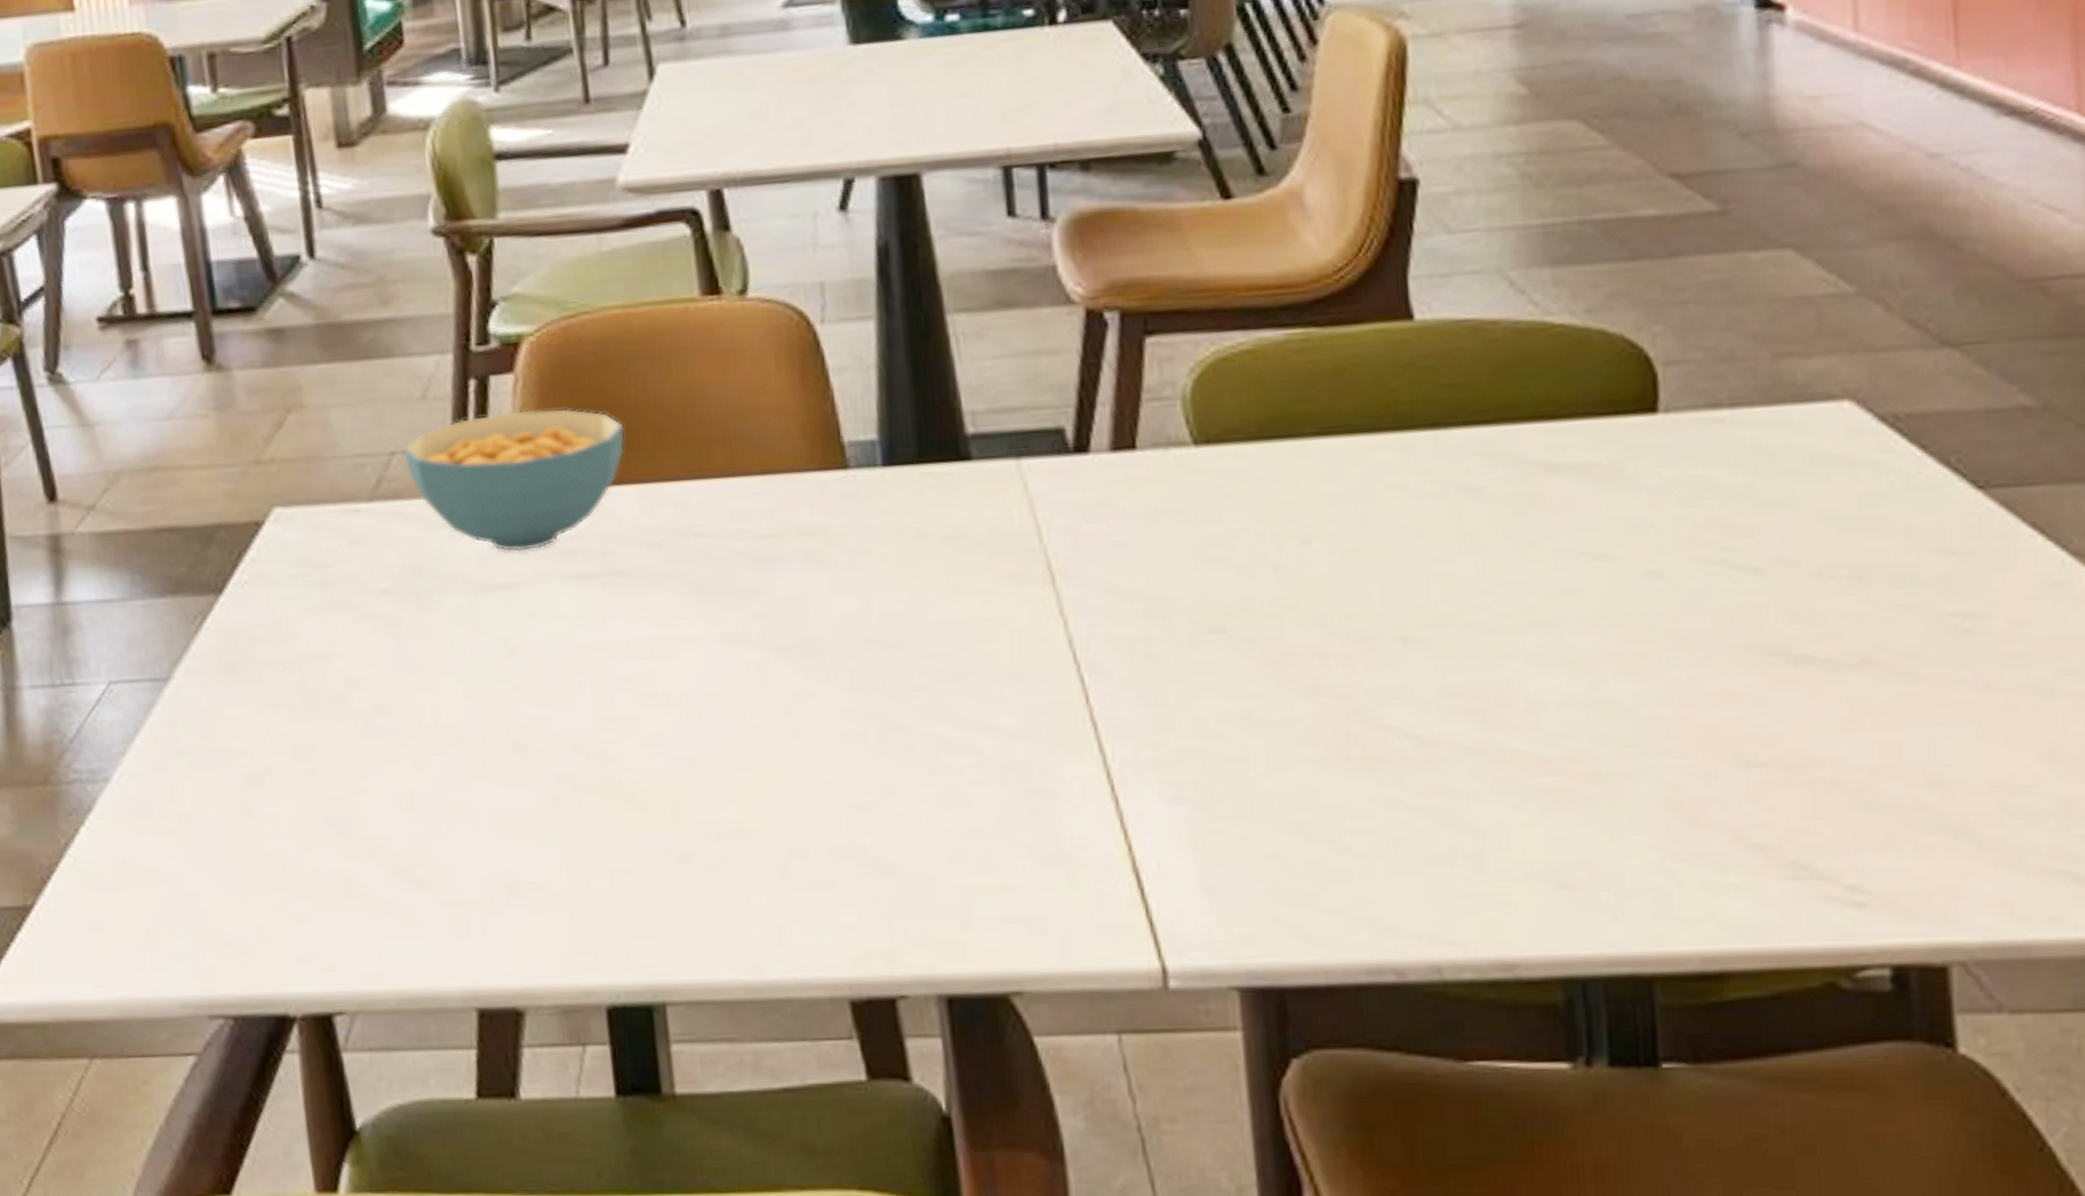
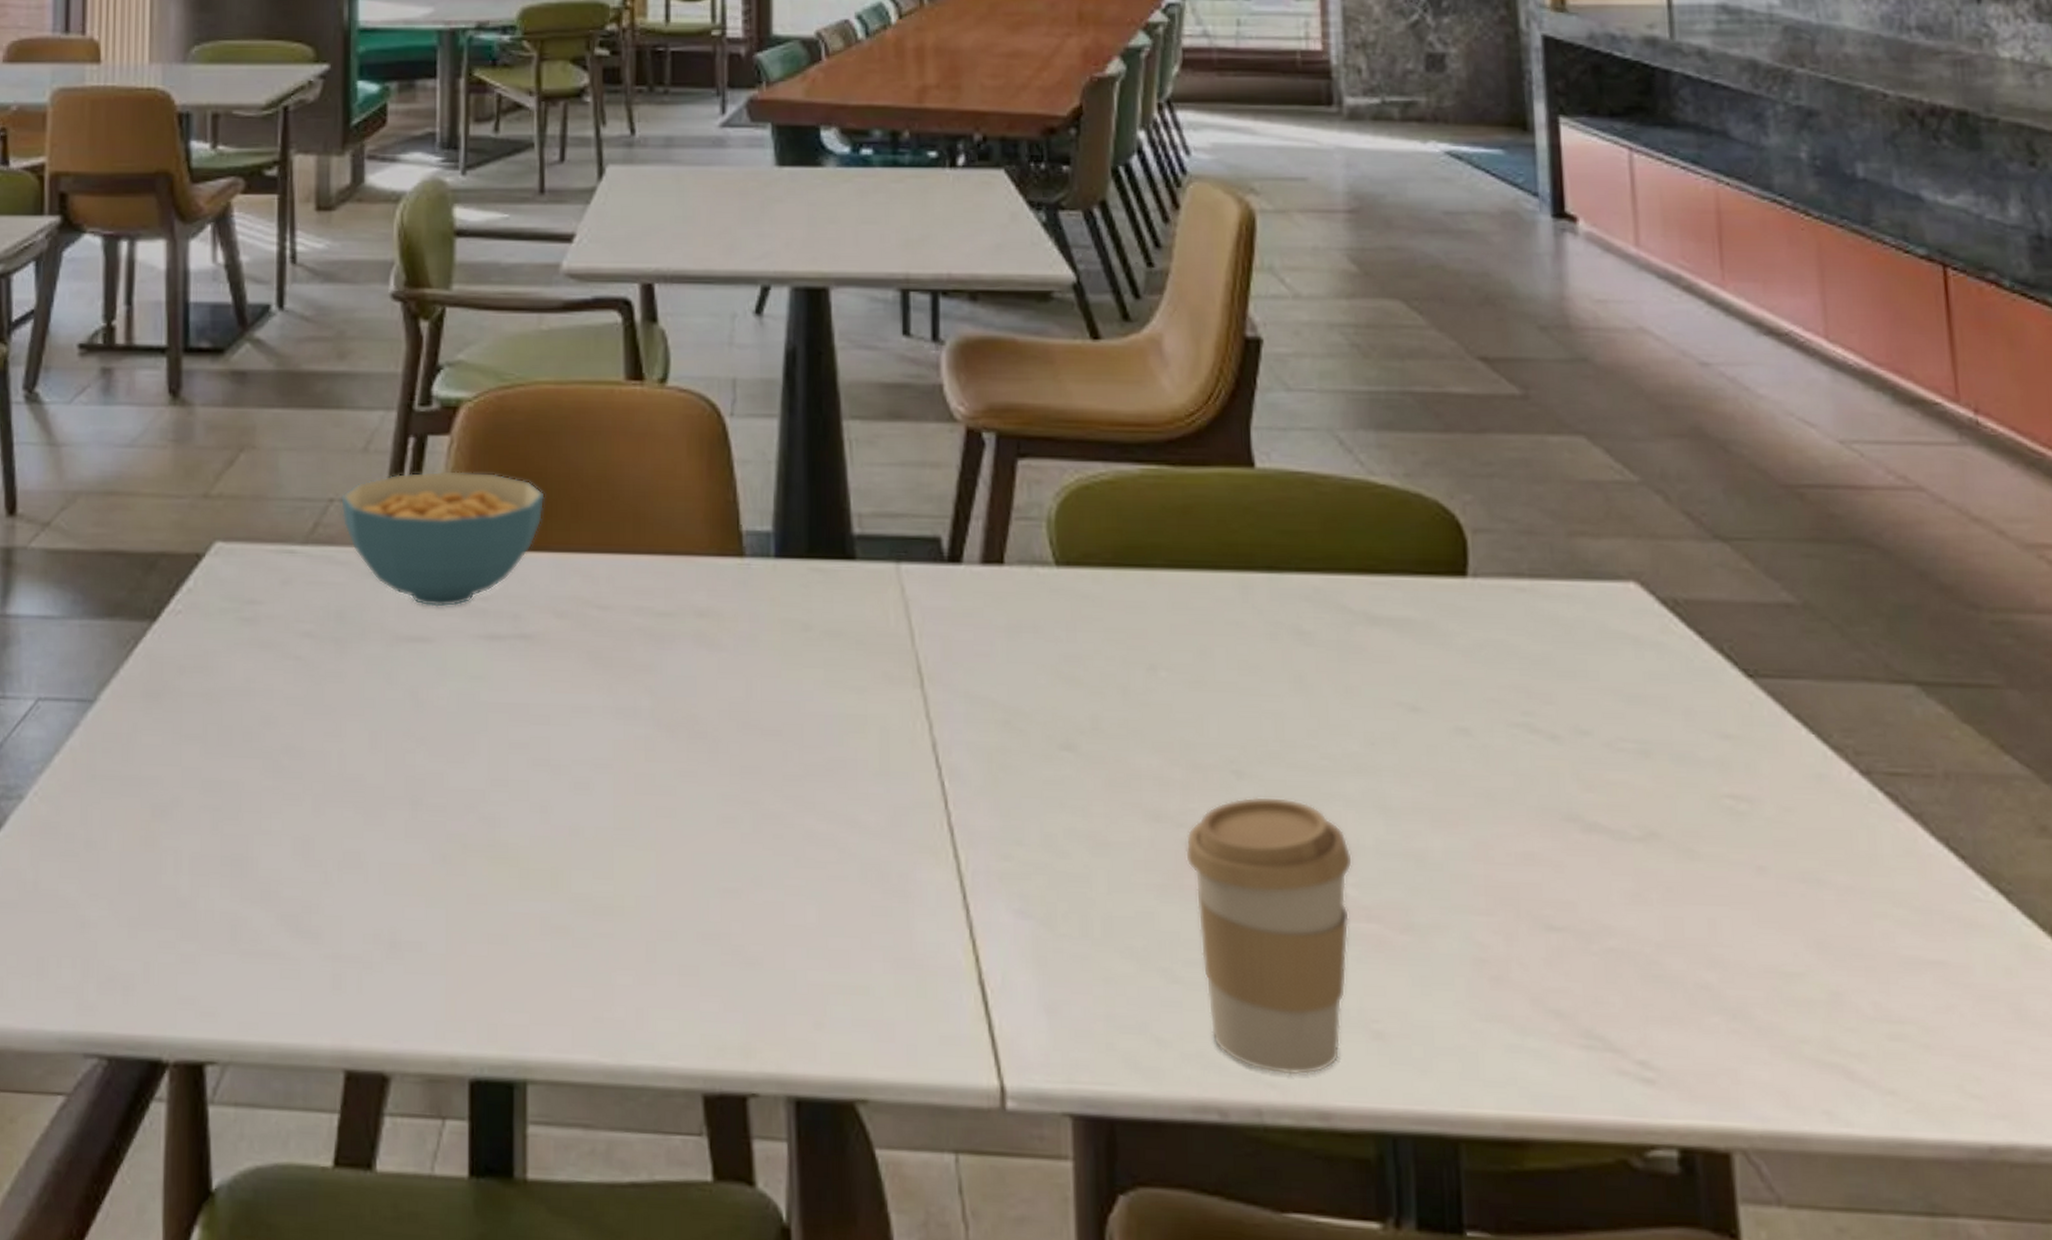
coffee cup: none [1349,659,1535,931] -> present [1184,796,1353,1075]

